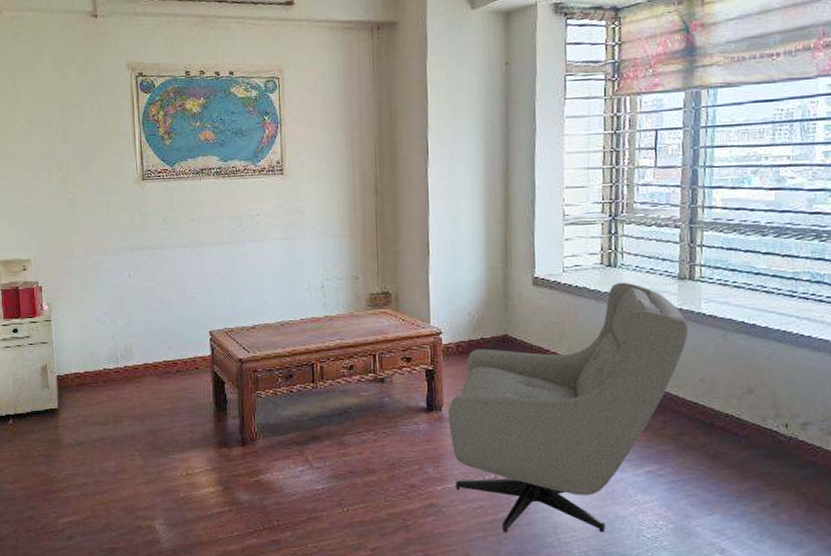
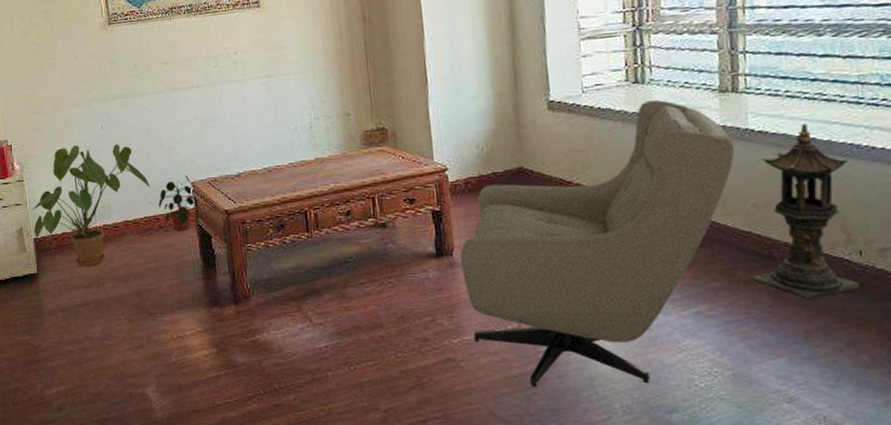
house plant: none [56,290,173,405] -> present [30,144,152,267]
potted plant: none [177,324,213,377] -> present [158,175,196,232]
lantern: none [696,311,784,466] -> present [751,123,859,301]

